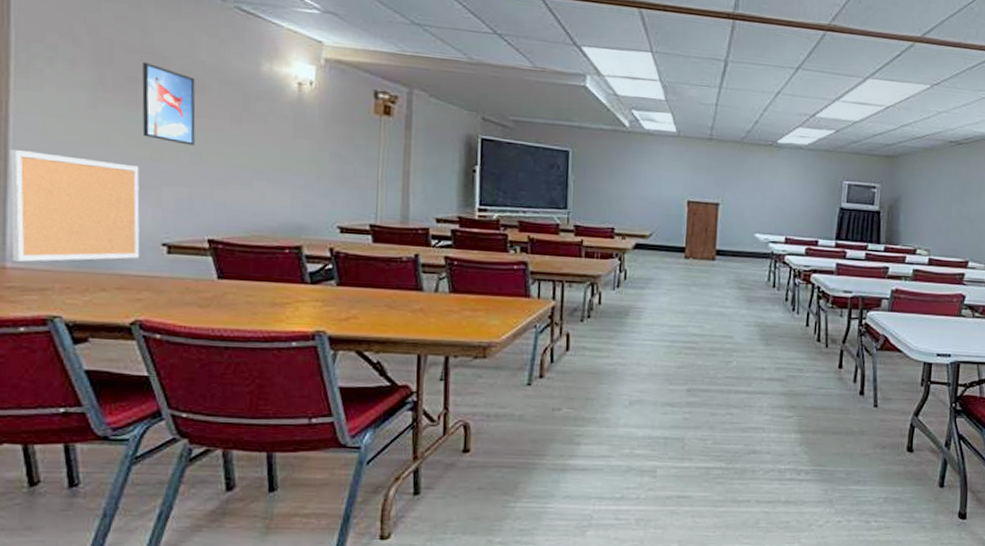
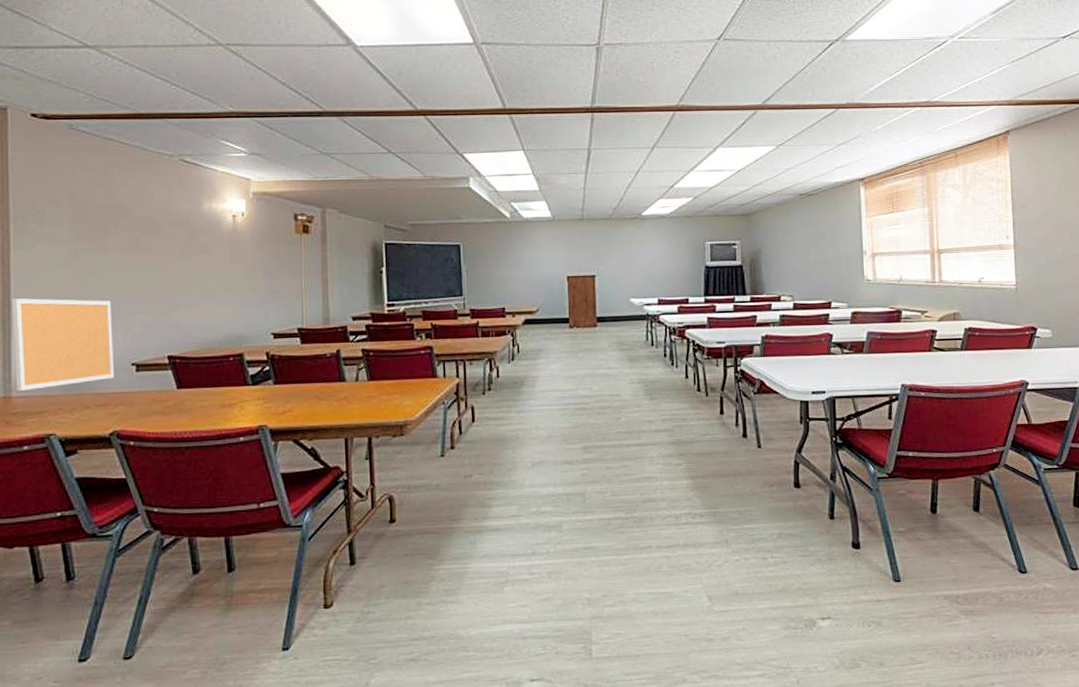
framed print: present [142,61,196,146] -> none [110,214,154,279]

